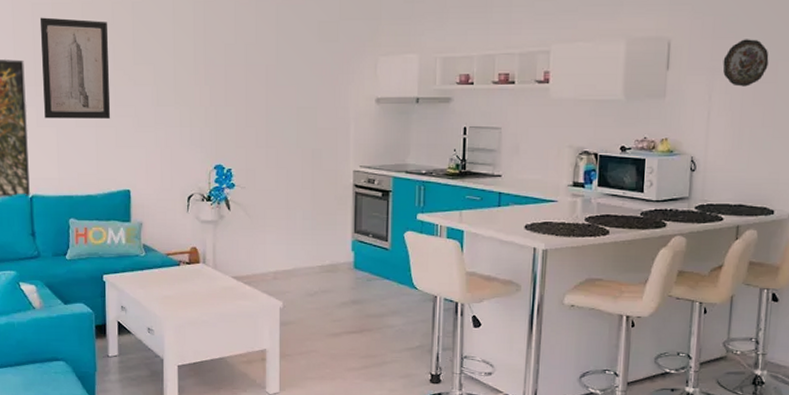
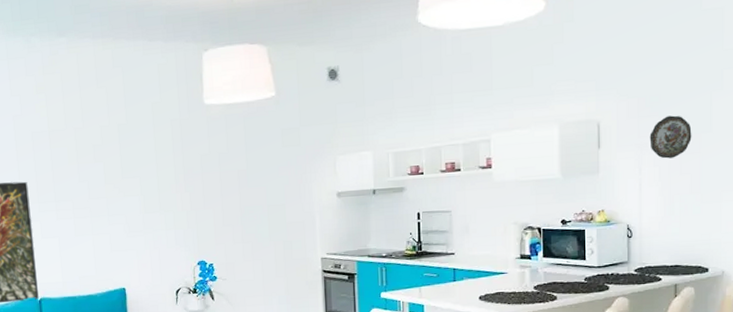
wall art: present [39,17,111,119] -> none [39,143,105,231]

